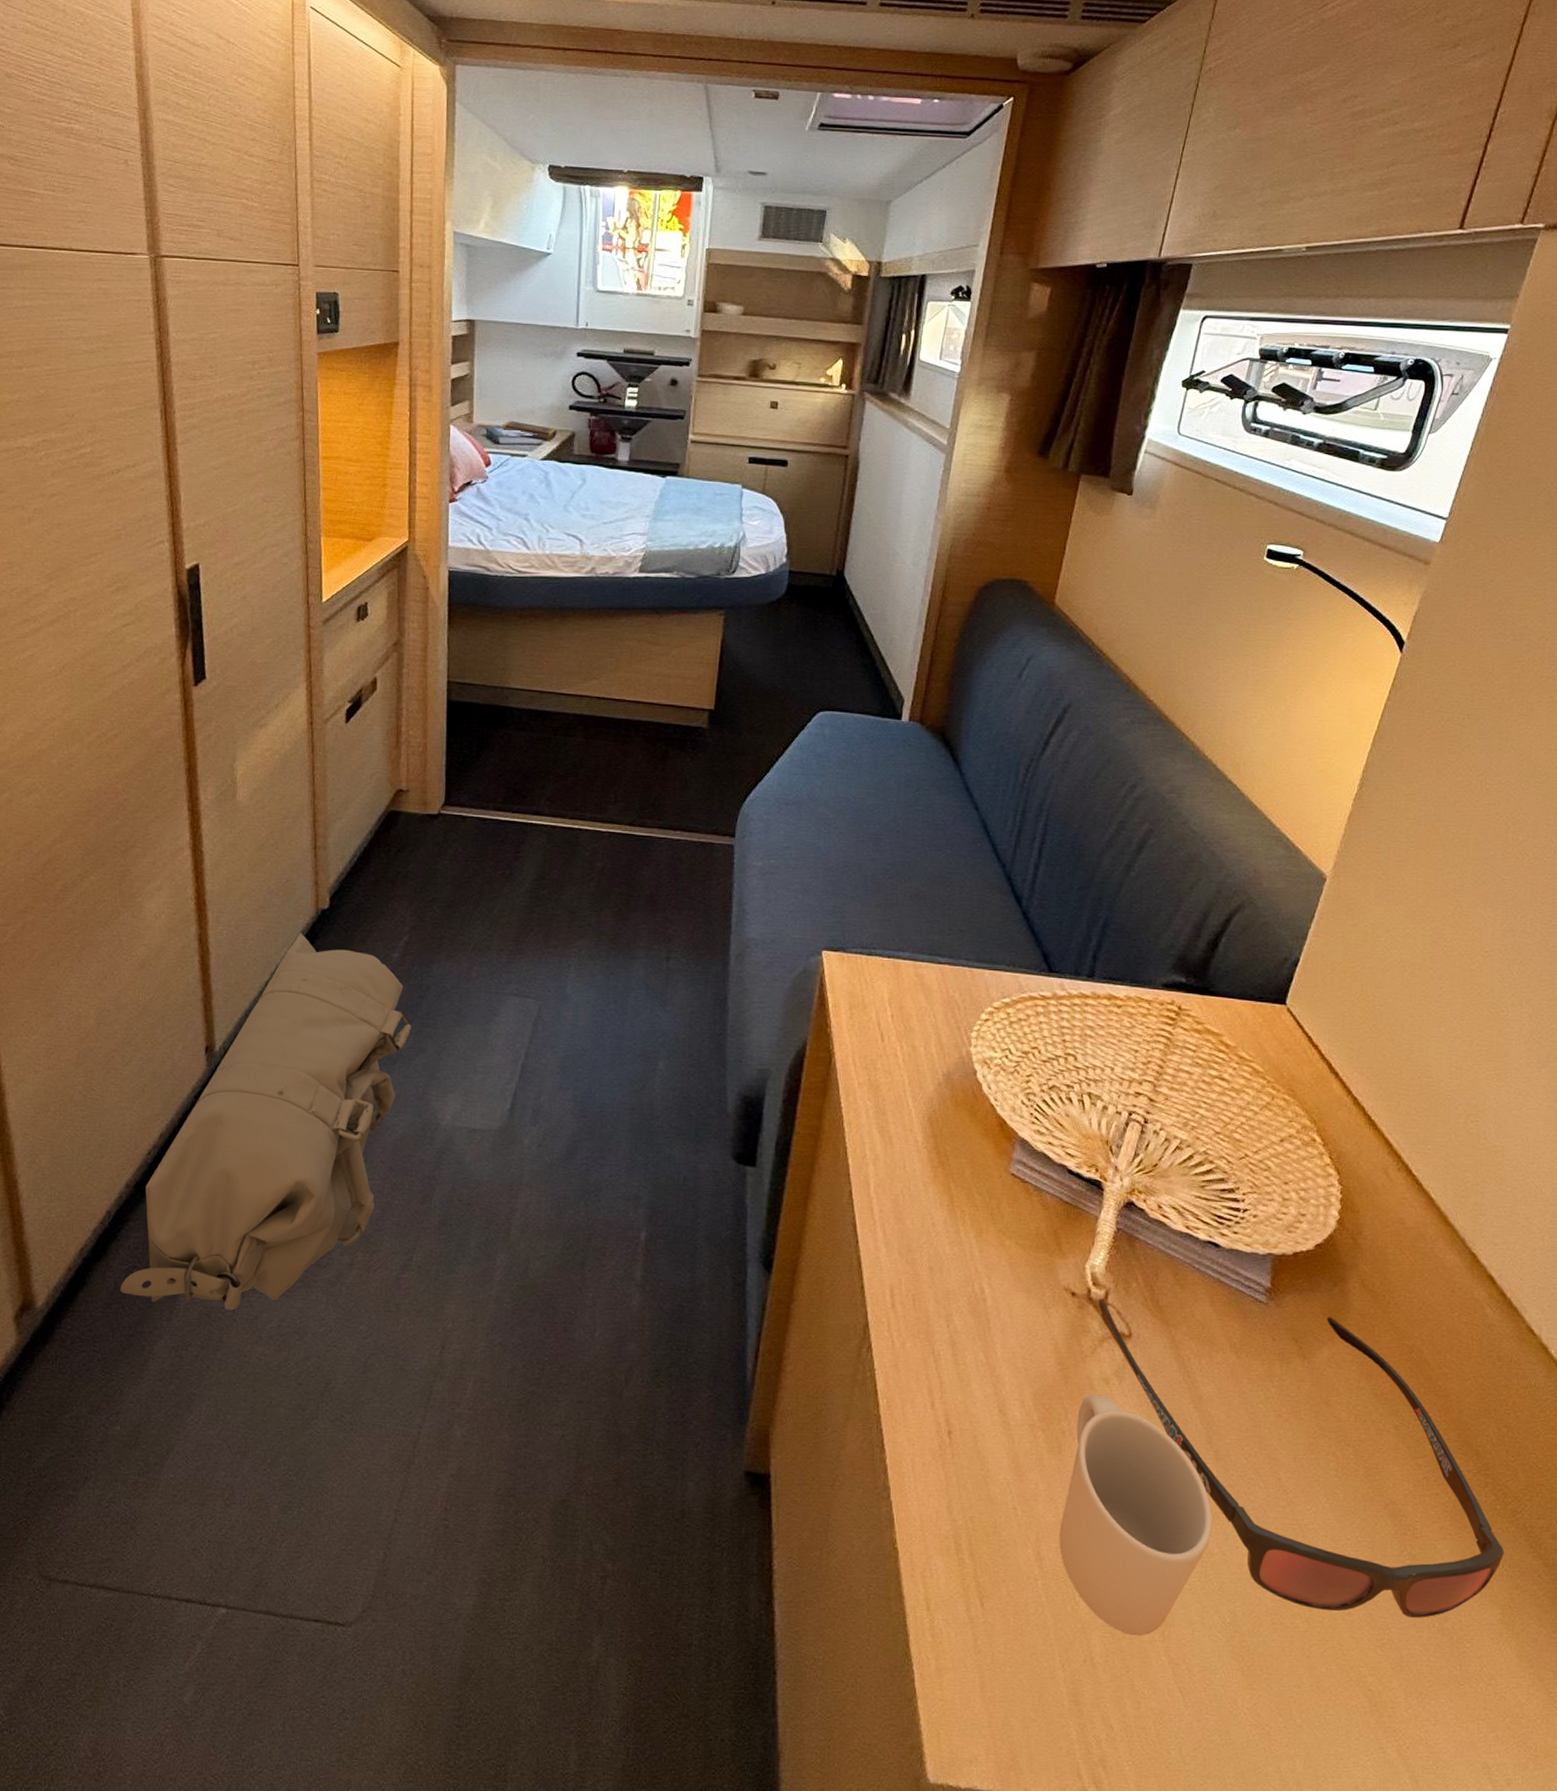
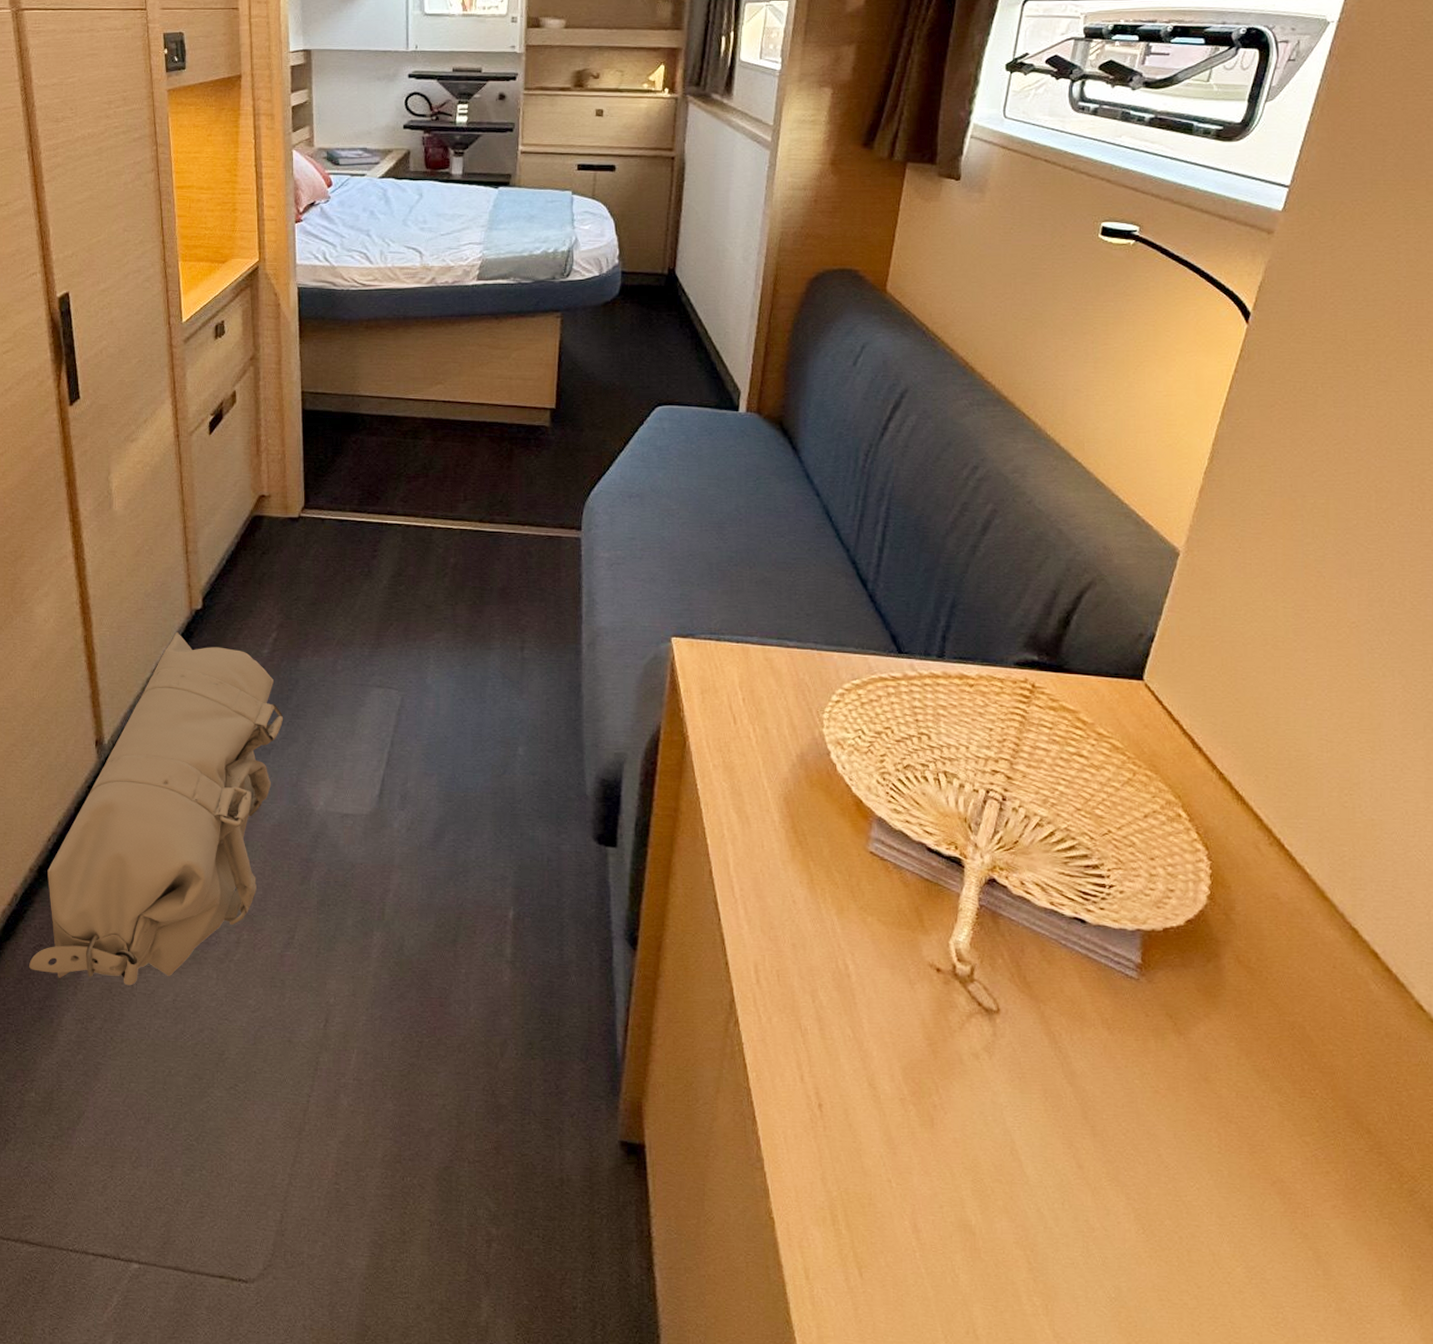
book: present [501,420,557,443] -> none [341,142,393,161]
mug: present [1059,1394,1213,1636] -> none [935,1069,1093,1310]
sunglasses: present [1098,1298,1505,1618] -> none [964,974,1403,1298]

